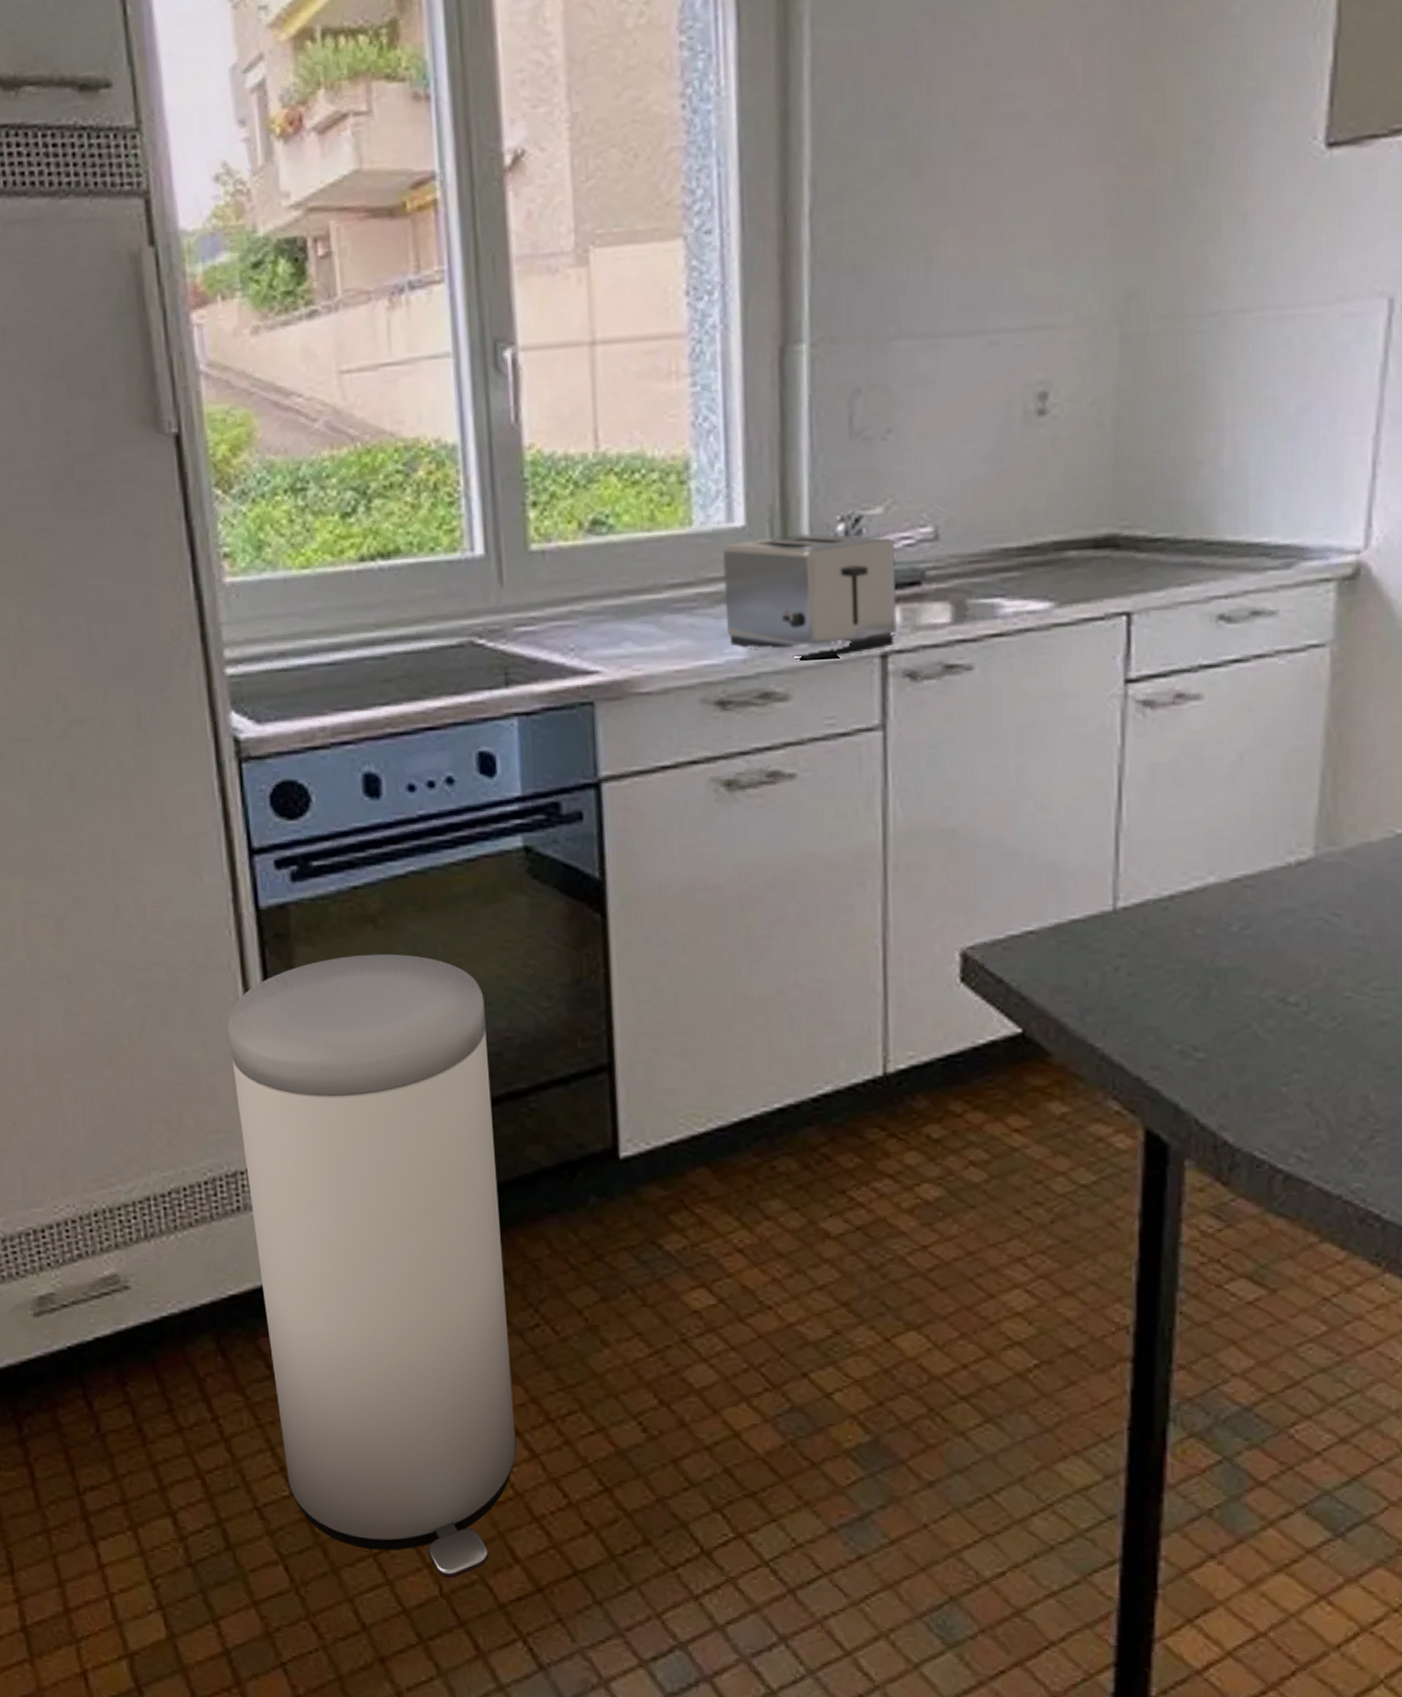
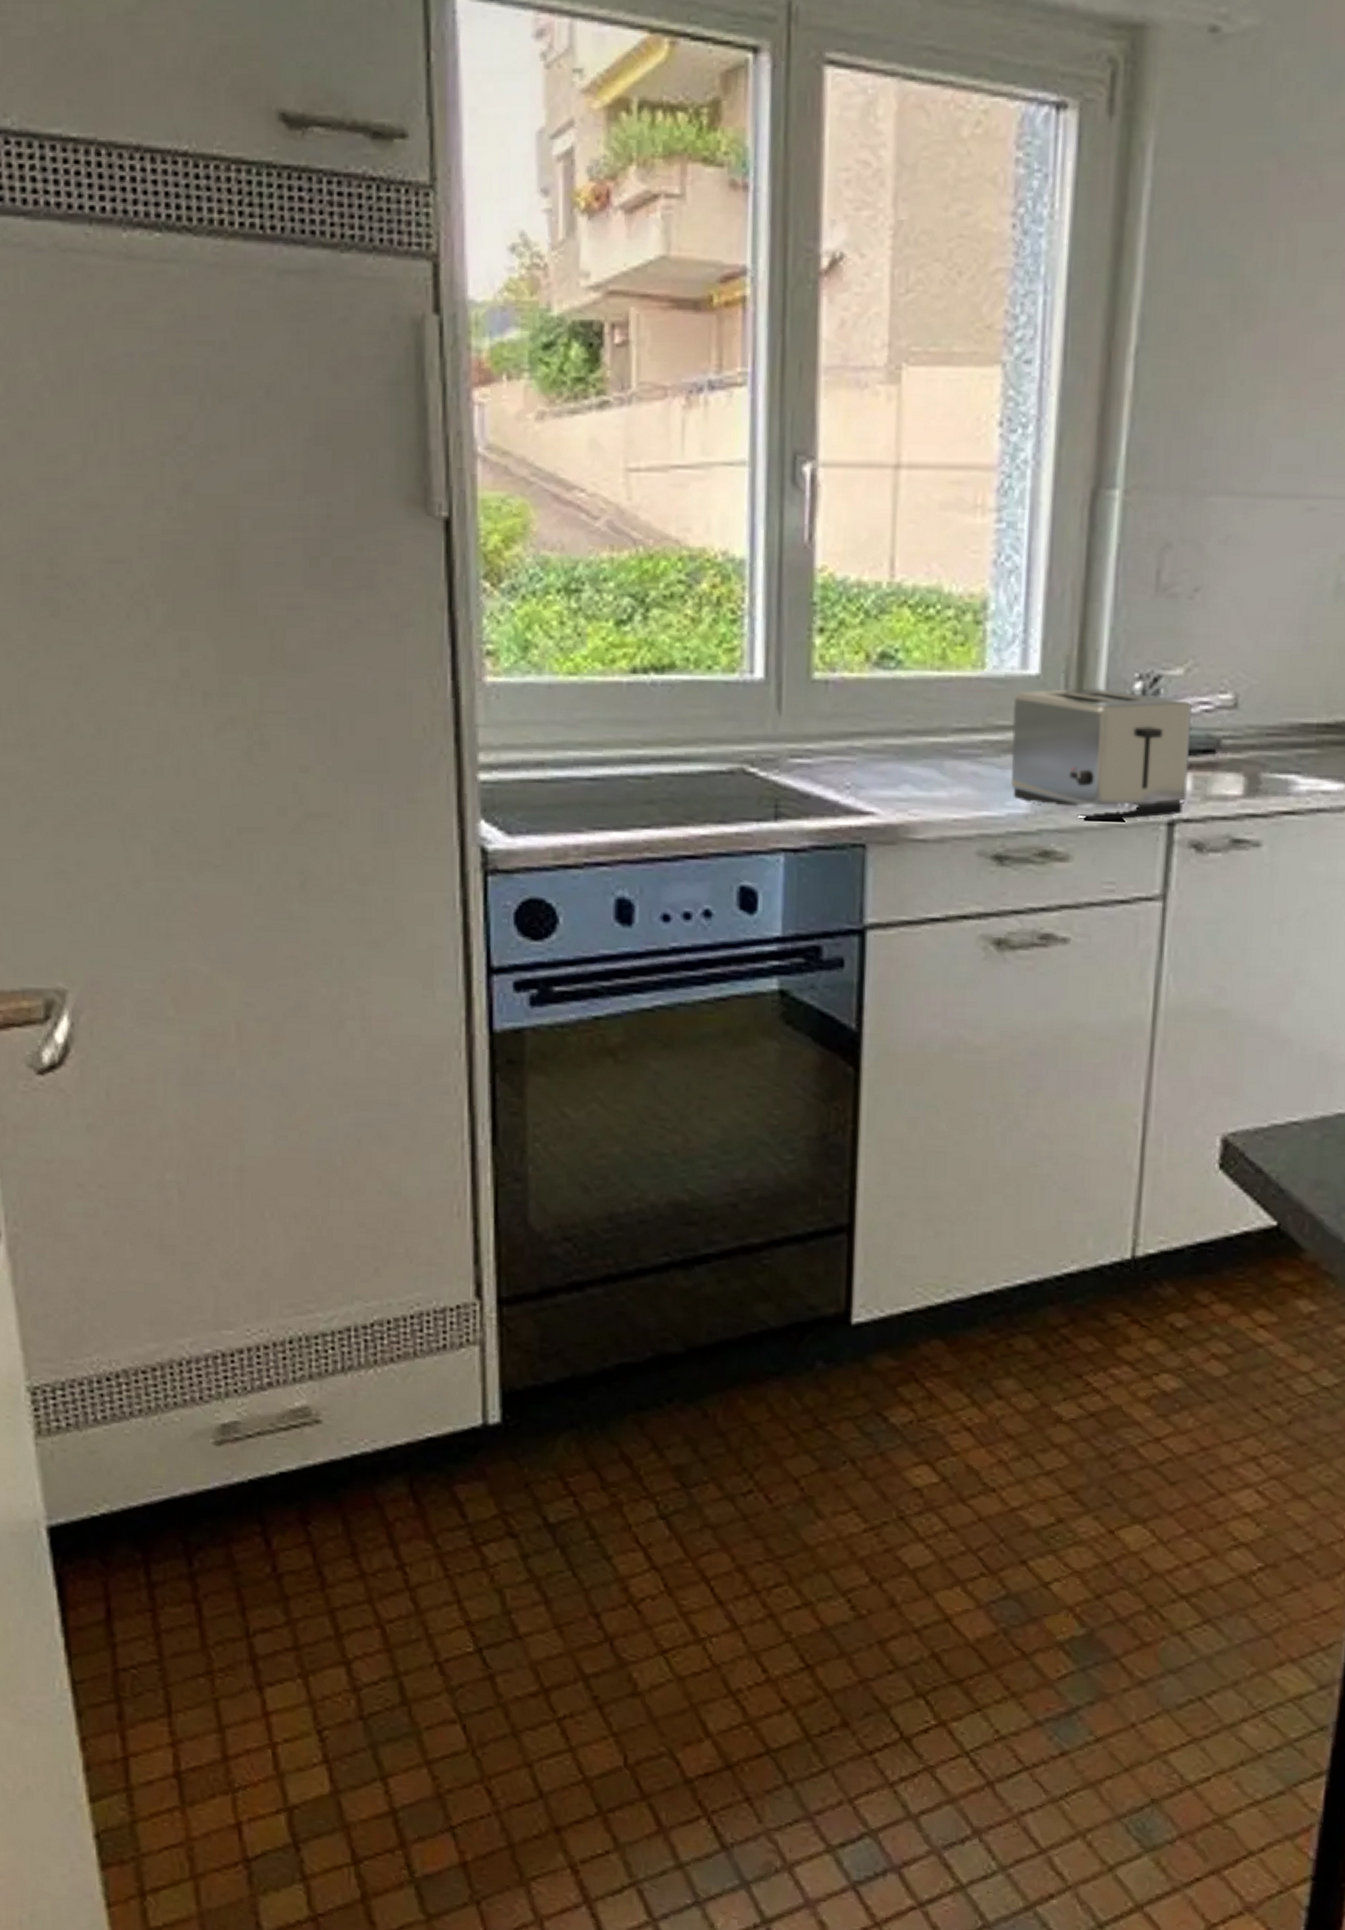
pedal bin: present [227,953,517,1578] -> none [449,1089,724,1749]

